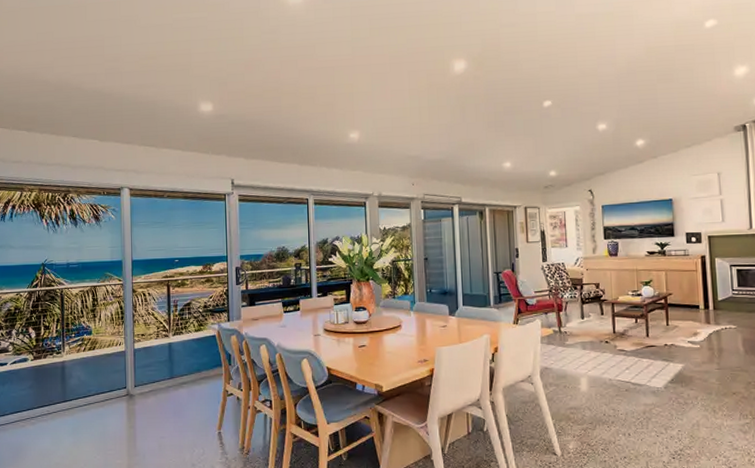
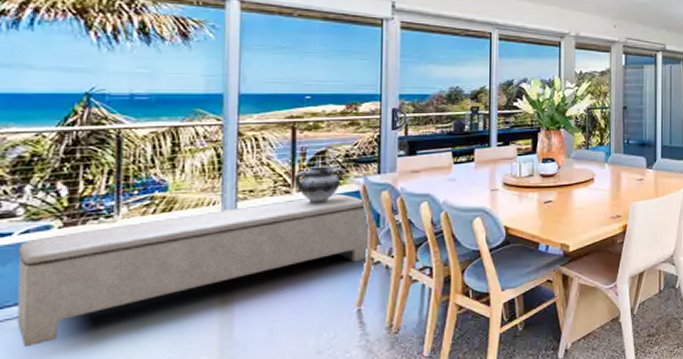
bench: none [10,338,224,443] -> present [17,194,370,347]
ceramic pot: none [170,315,204,346] -> present [294,166,344,204]

